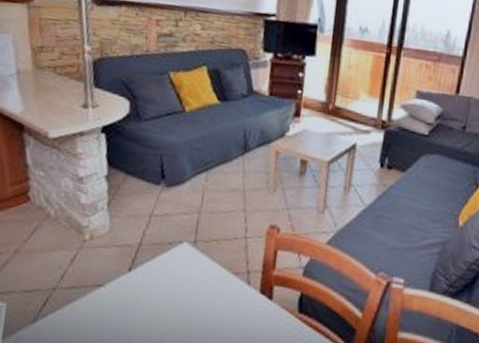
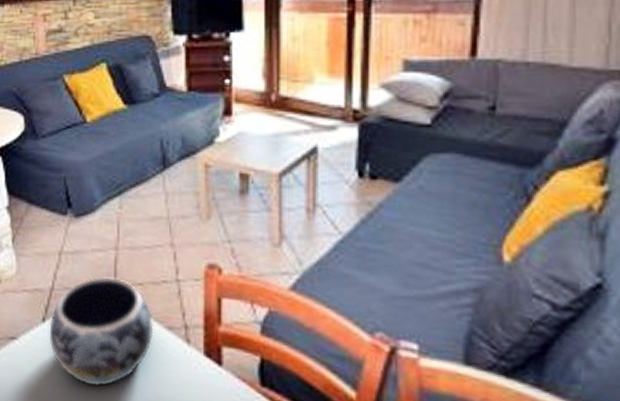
decorative bowl: none [132,234,224,321] -> present [49,276,154,387]

